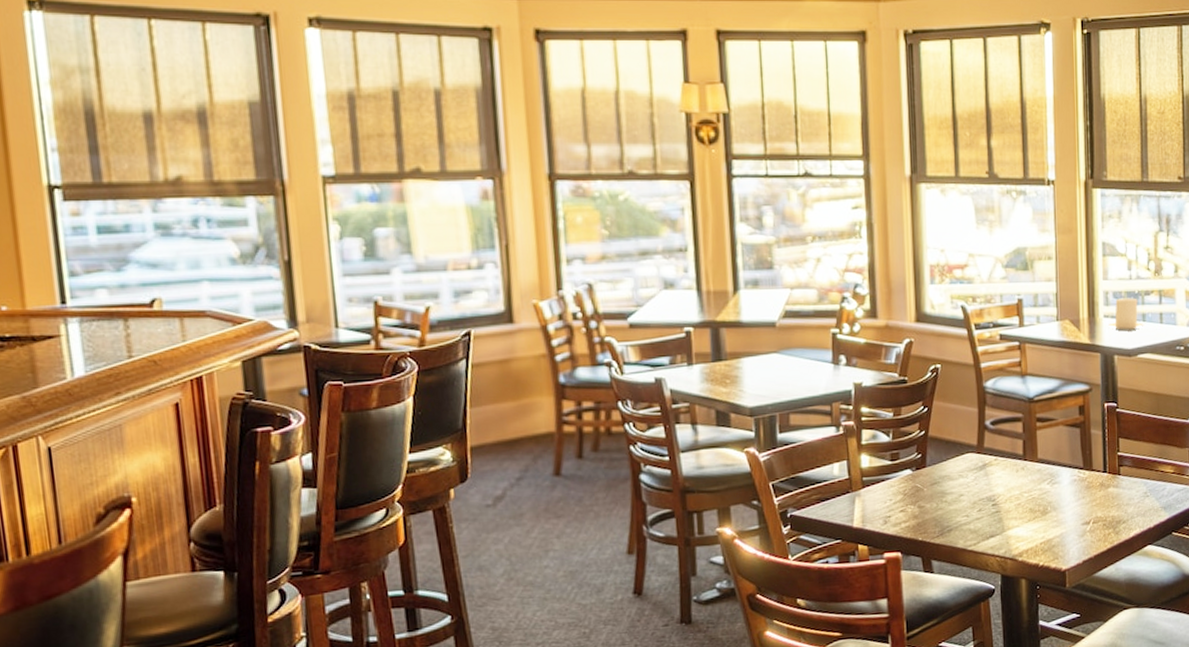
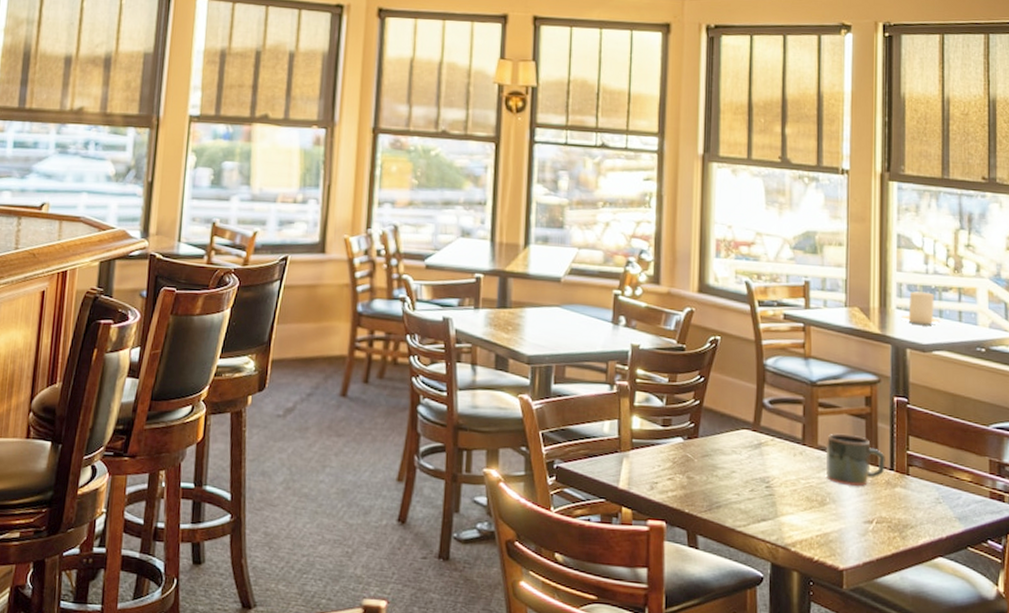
mug: none [1045,444,1099,492] -> present [825,433,885,486]

